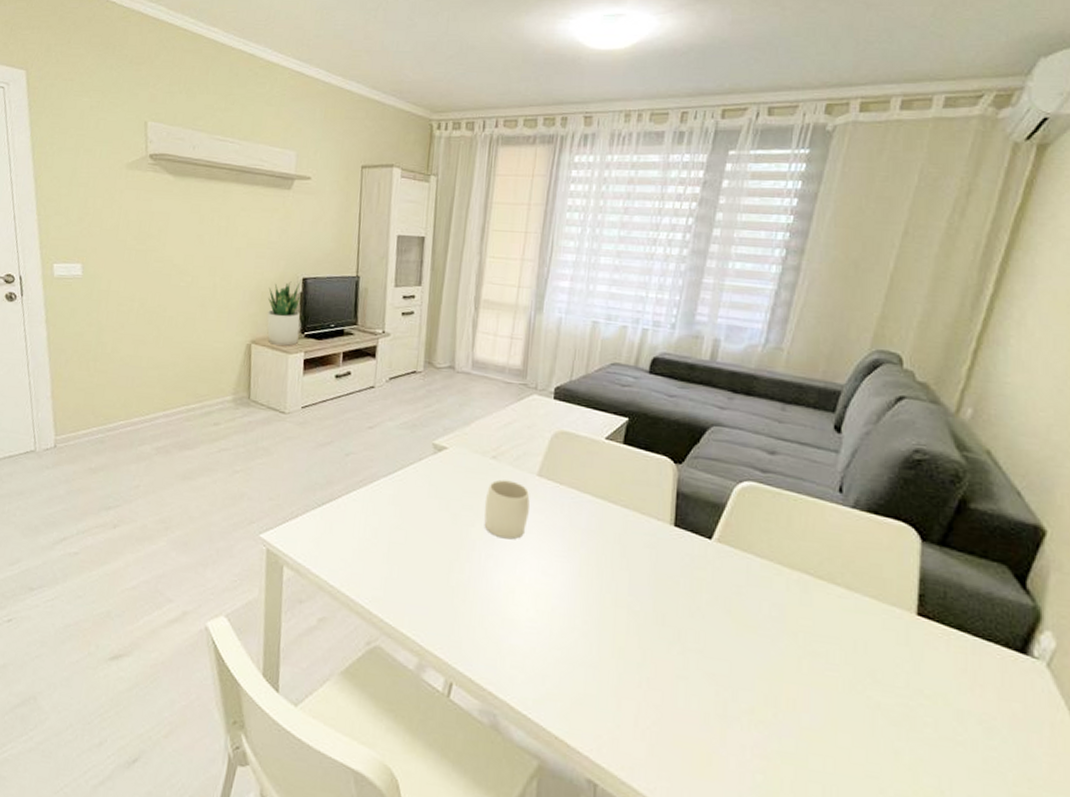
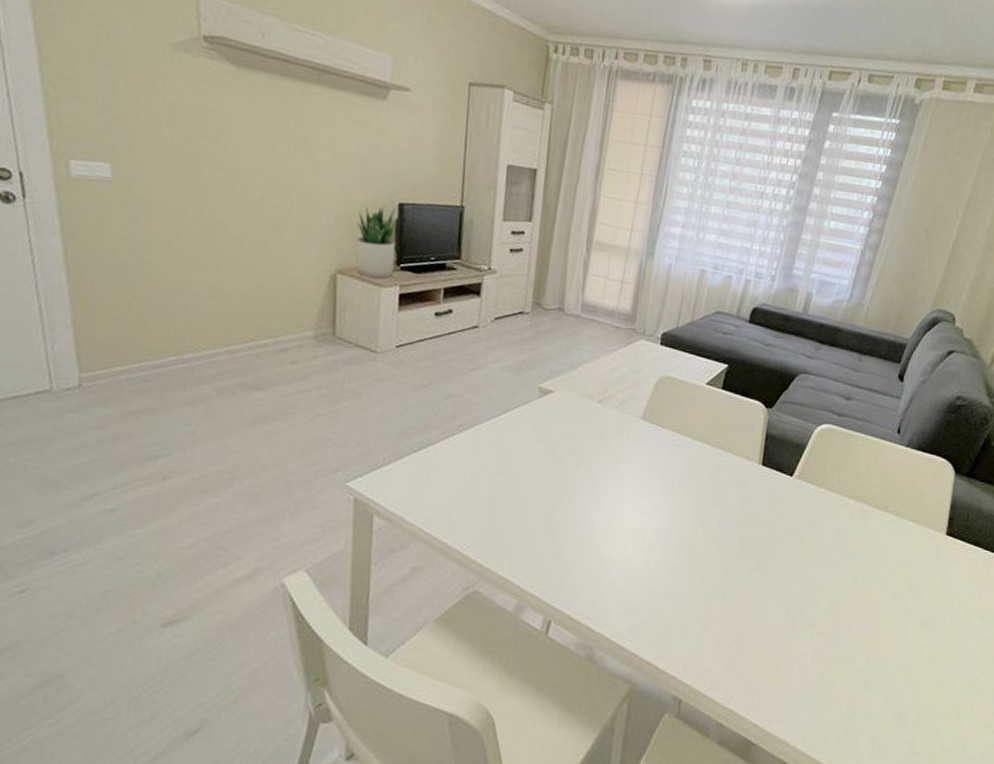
mug: present [484,479,530,540] -> none [587,423,633,481]

